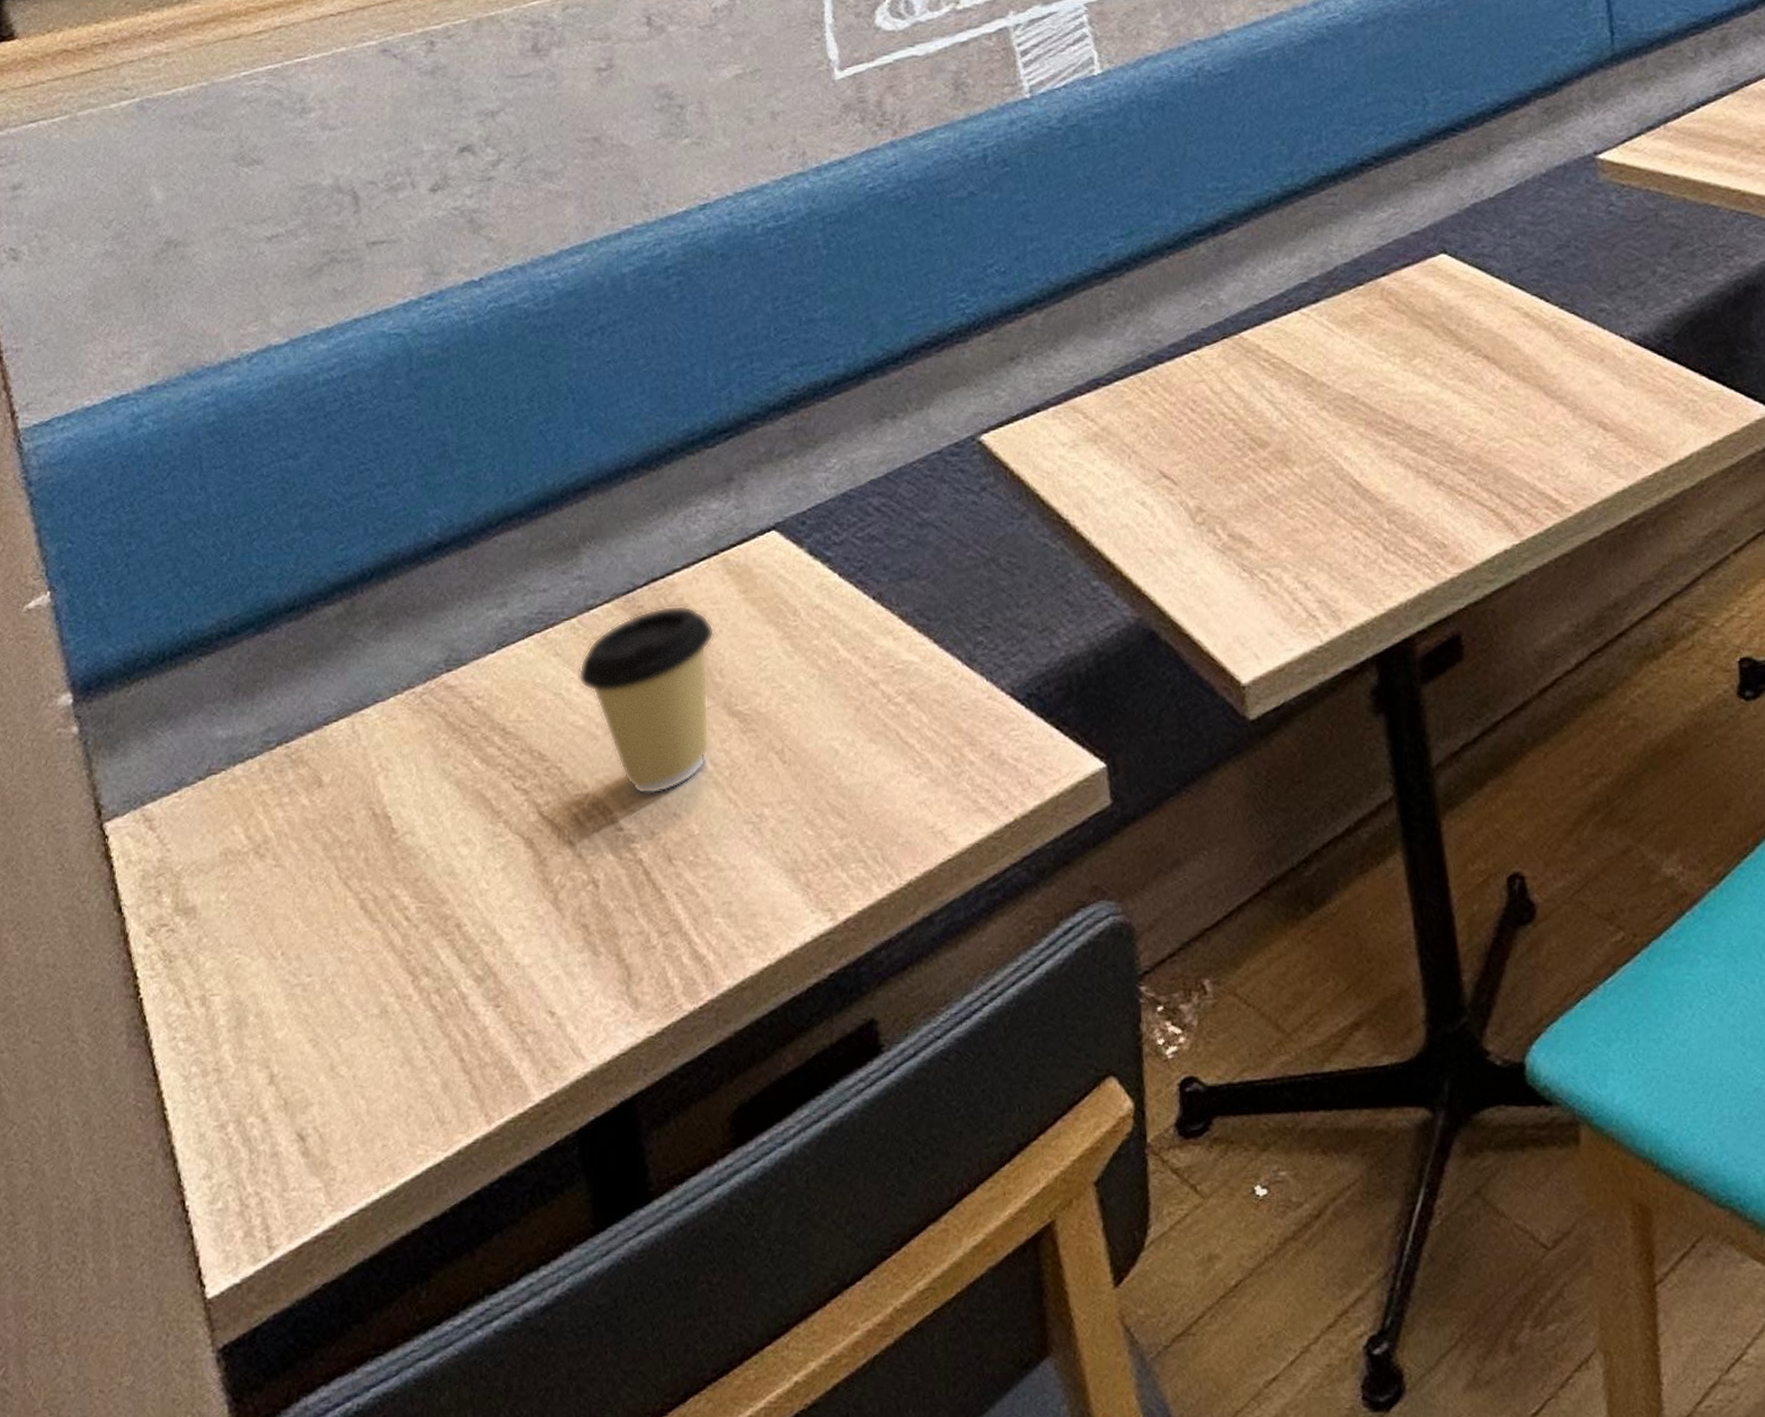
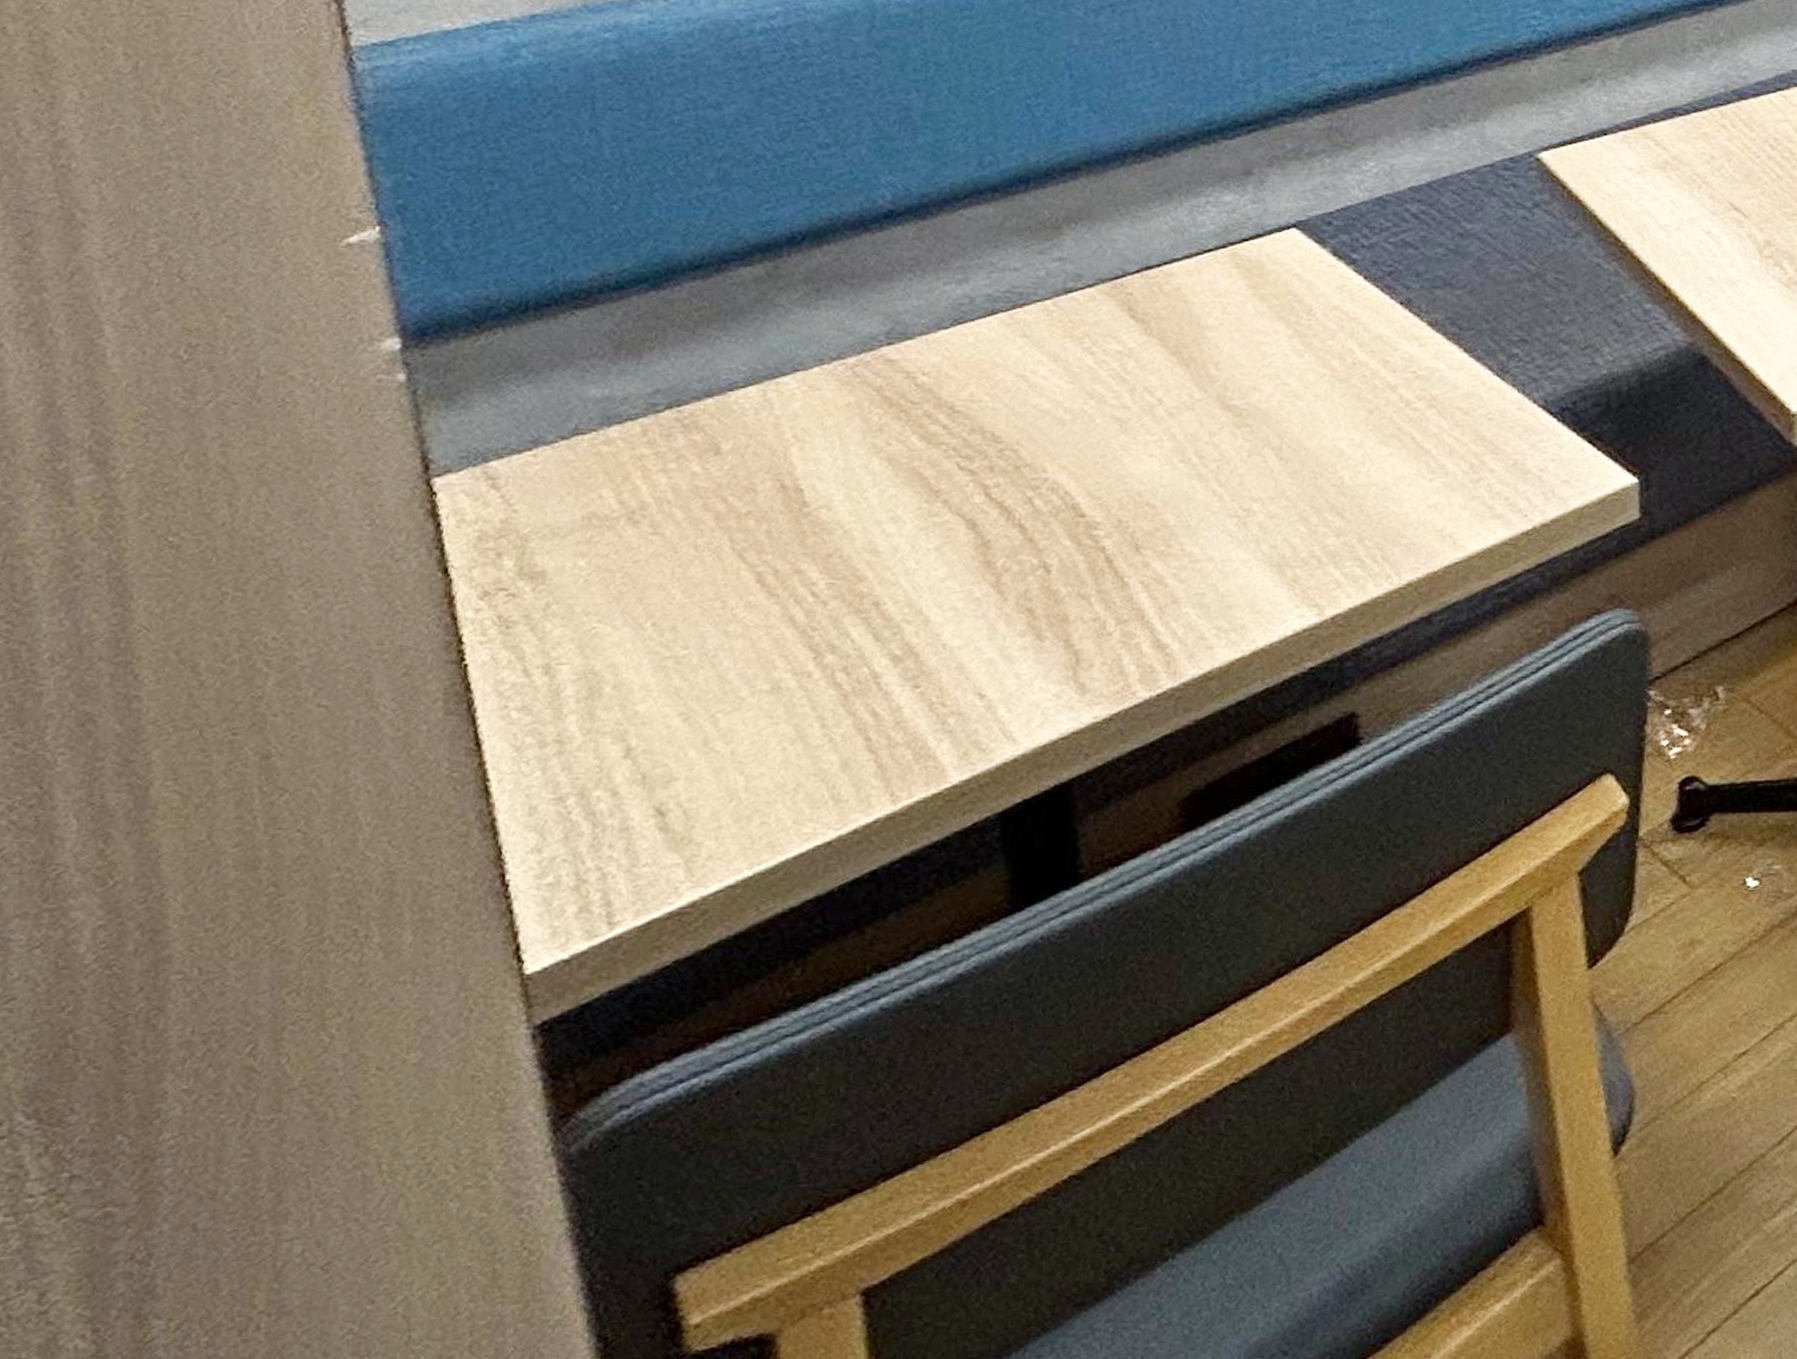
coffee cup: present [578,605,715,795] -> none [1047,295,1215,483]

